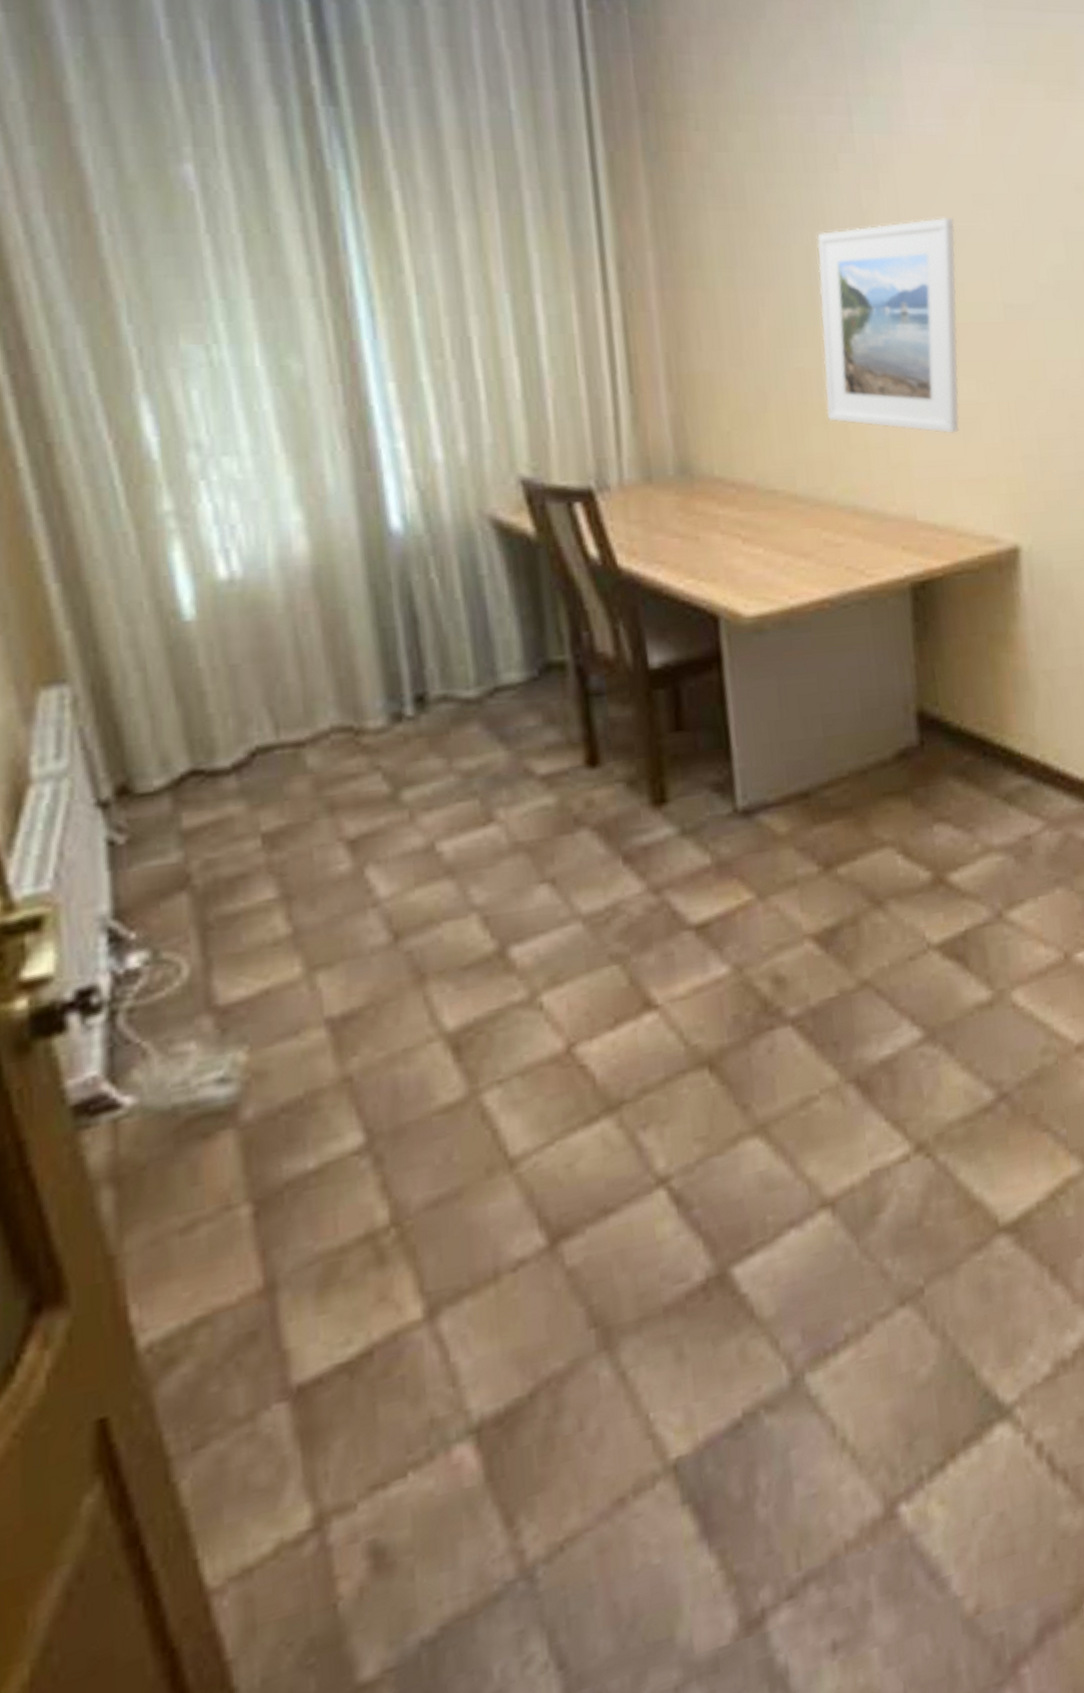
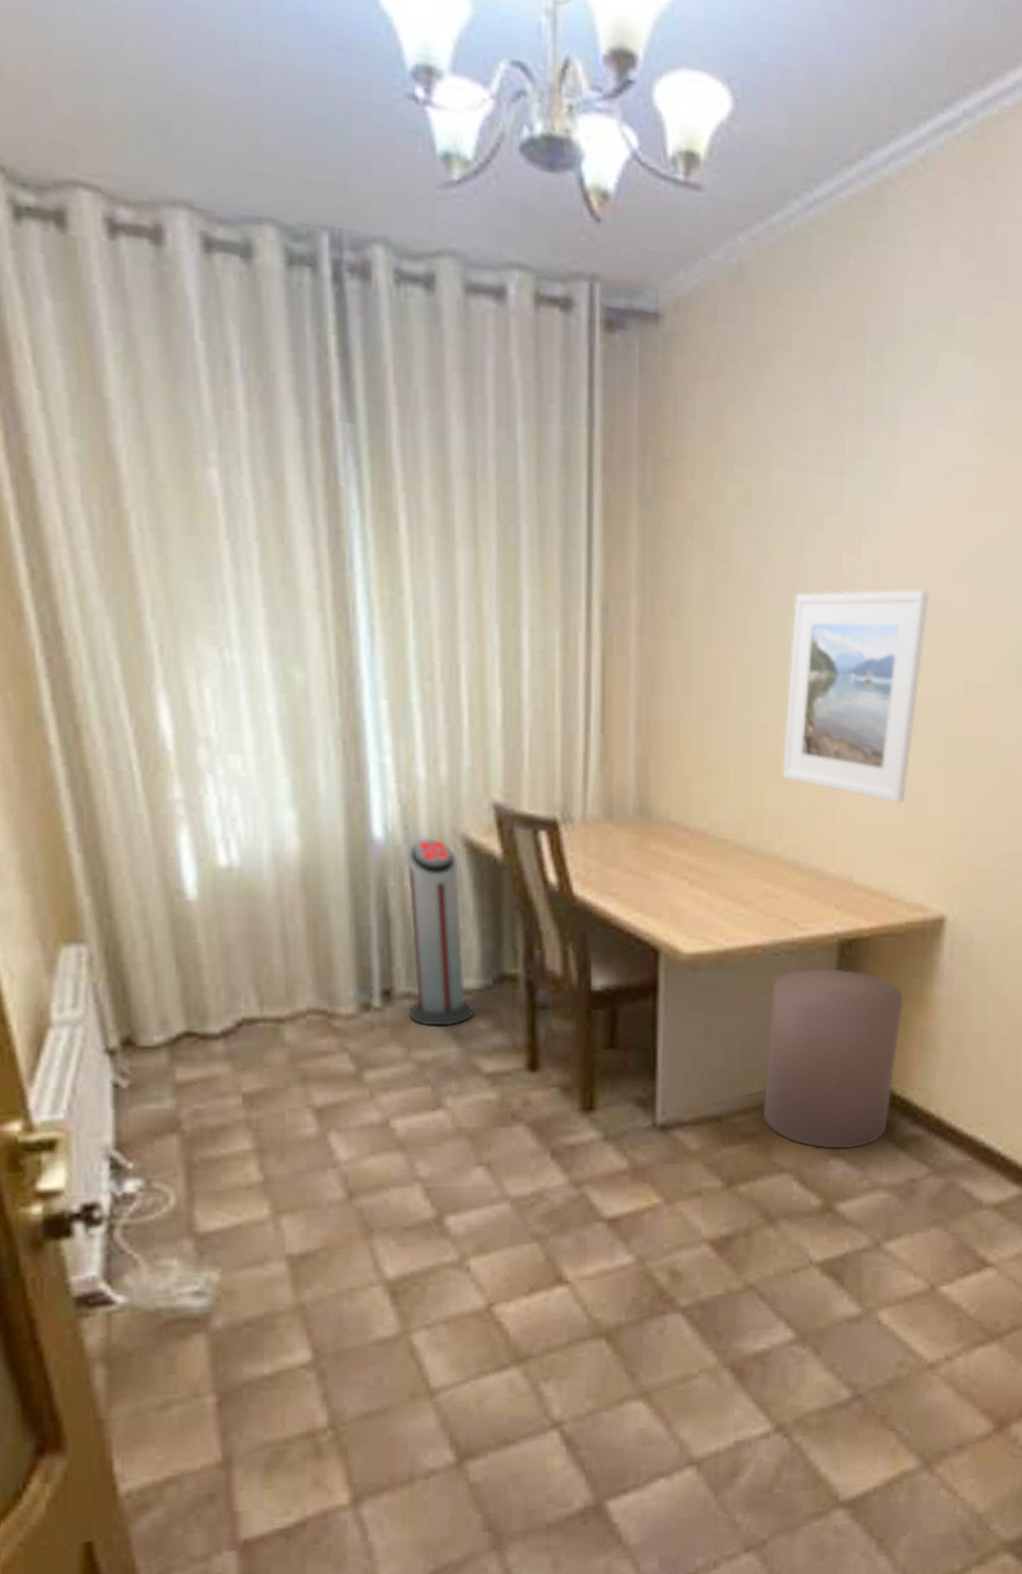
air purifier: none [429,523,522,731] -> present [406,838,475,1026]
waste bin: none [846,614,992,815] -> present [763,968,904,1149]

